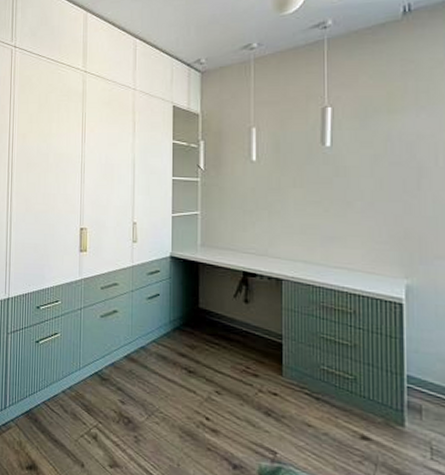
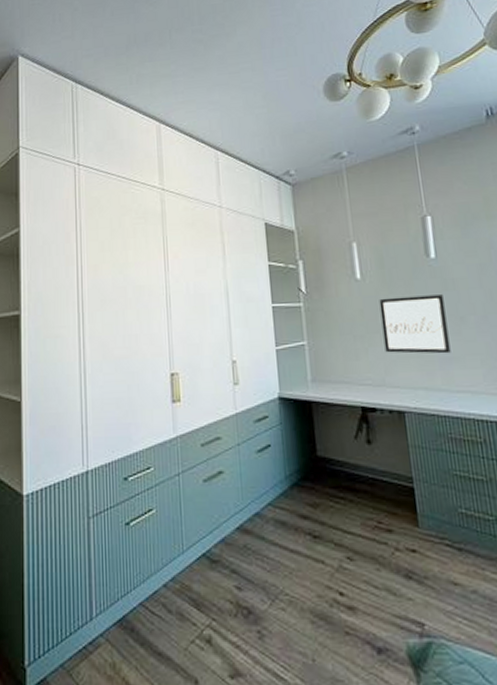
wall art: none [271,179,333,233] -> present [379,295,451,354]

